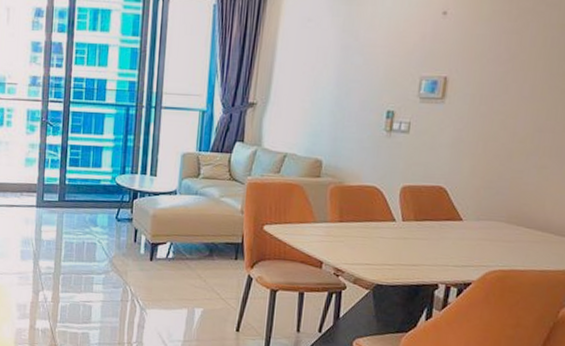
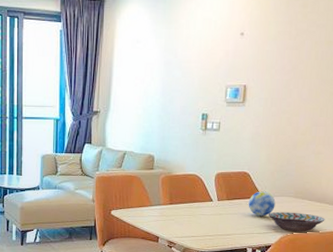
decorative ball: none [442,212,480,245] -> present [248,191,276,217]
decorative bowl: none [469,239,549,269] -> present [268,211,325,232]

